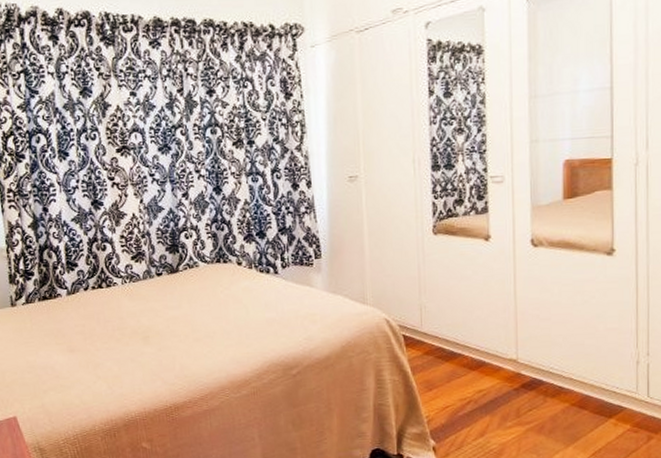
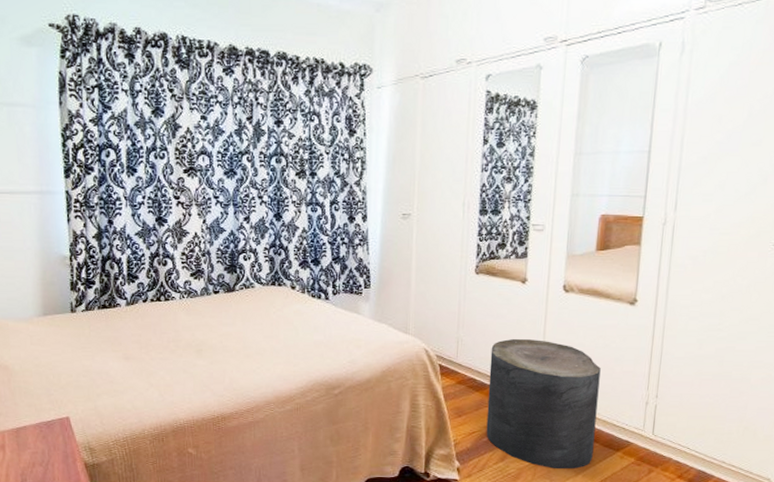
stool: none [458,300,583,443] -> present [486,339,601,470]

